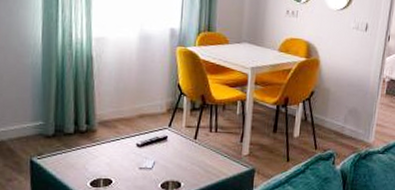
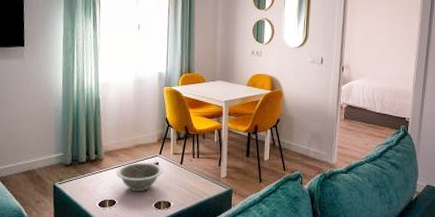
decorative bowl: none [113,135,173,170] -> present [116,162,163,192]

